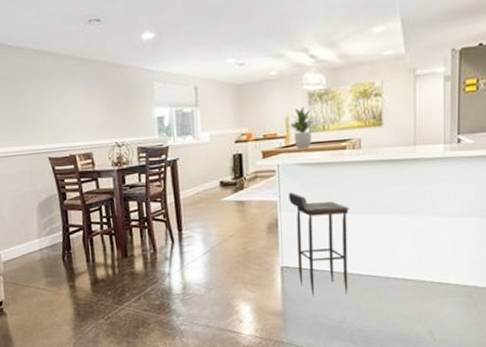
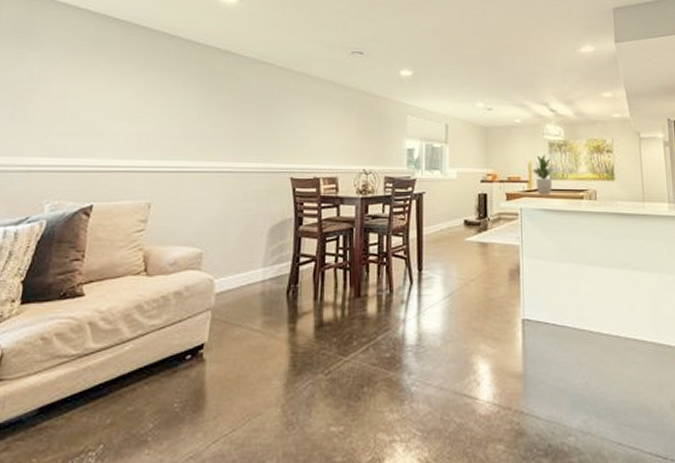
bar stool: present [289,192,349,297] -> none [531,238,590,357]

